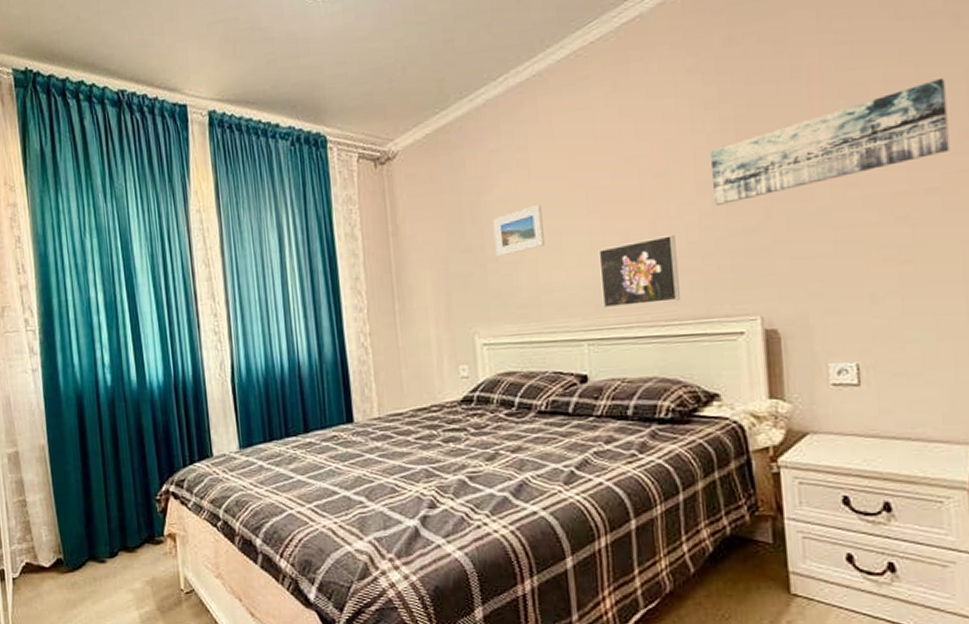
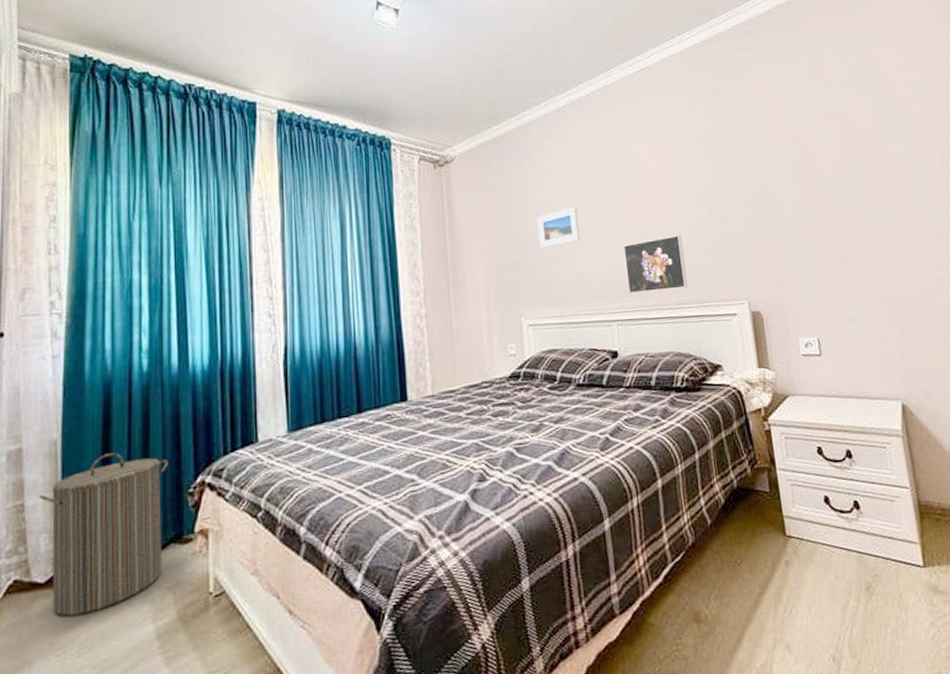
laundry hamper: none [36,459,140,597] -> present [39,452,168,617]
wall art: present [711,79,950,205] -> none [704,131,863,213]

